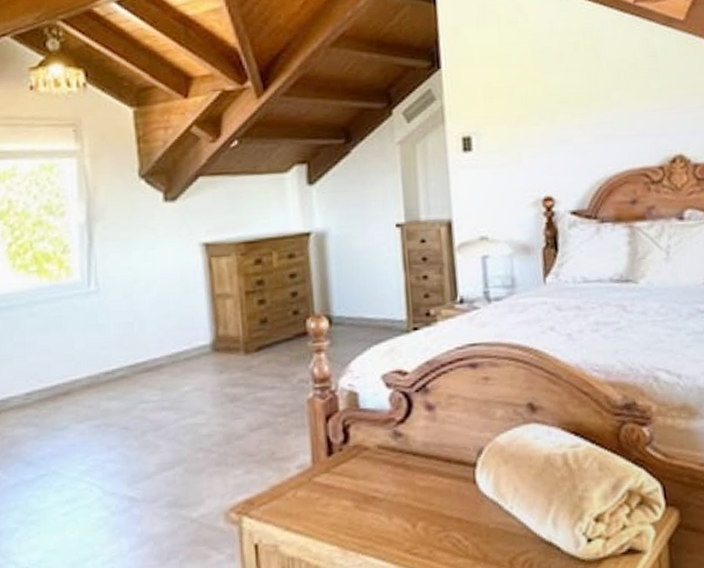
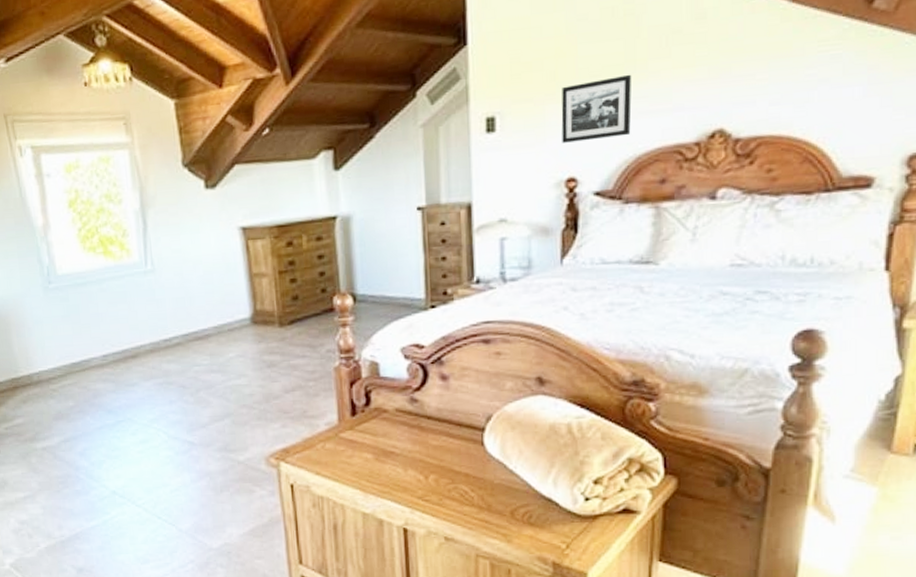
picture frame: none [533,102,600,164] -> present [561,74,632,143]

